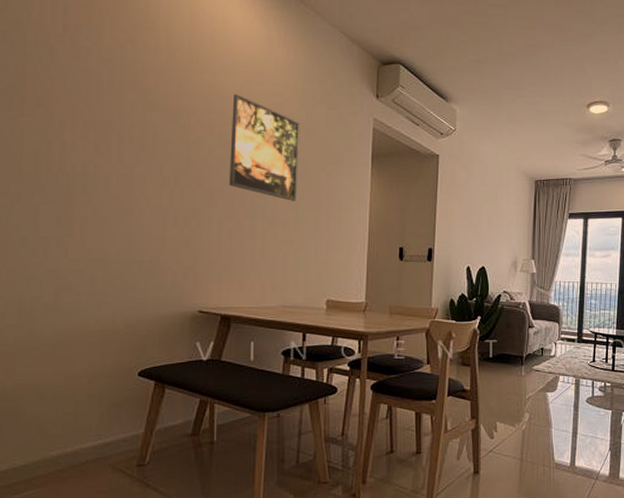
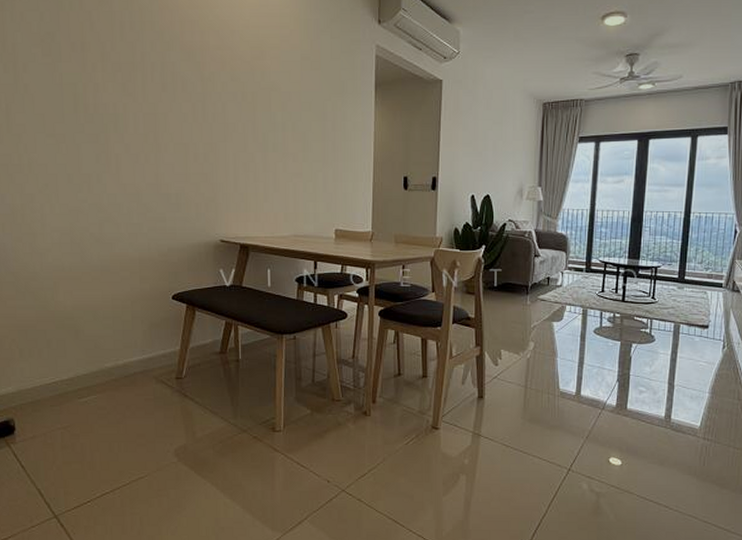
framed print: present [229,93,300,201] -> none [241,27,306,133]

